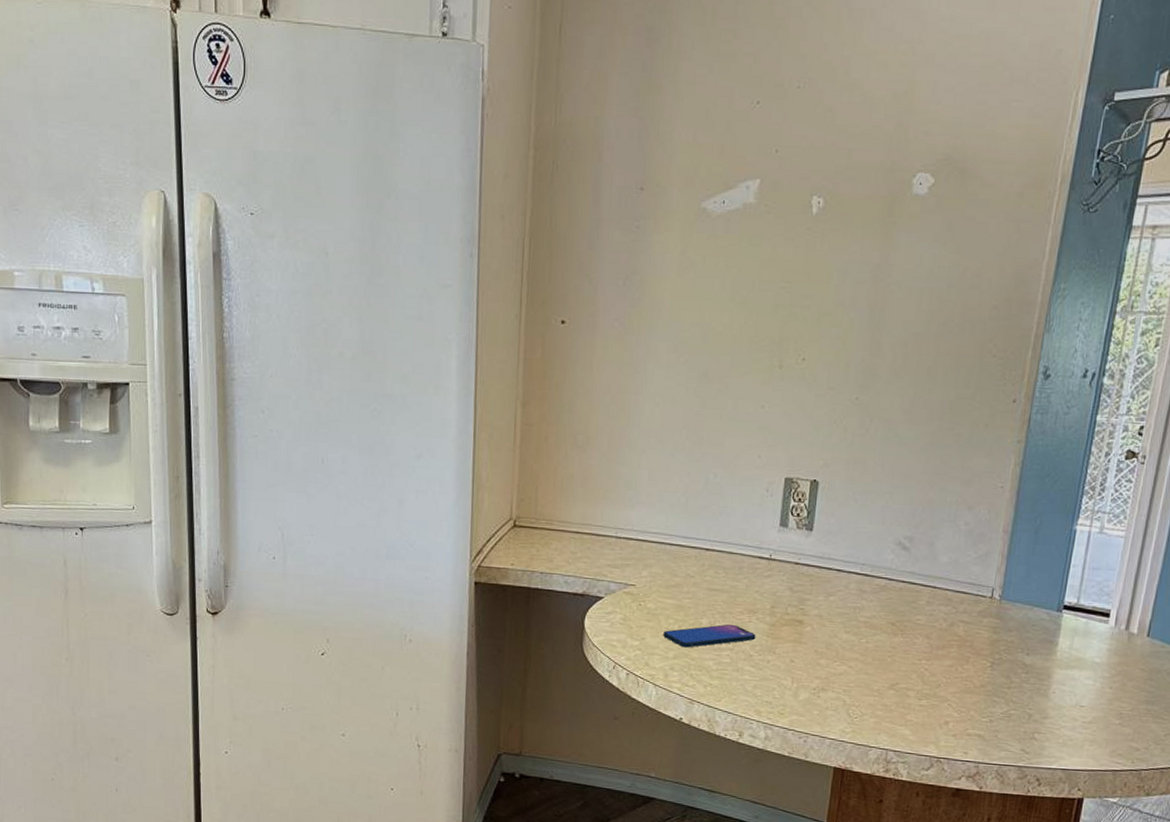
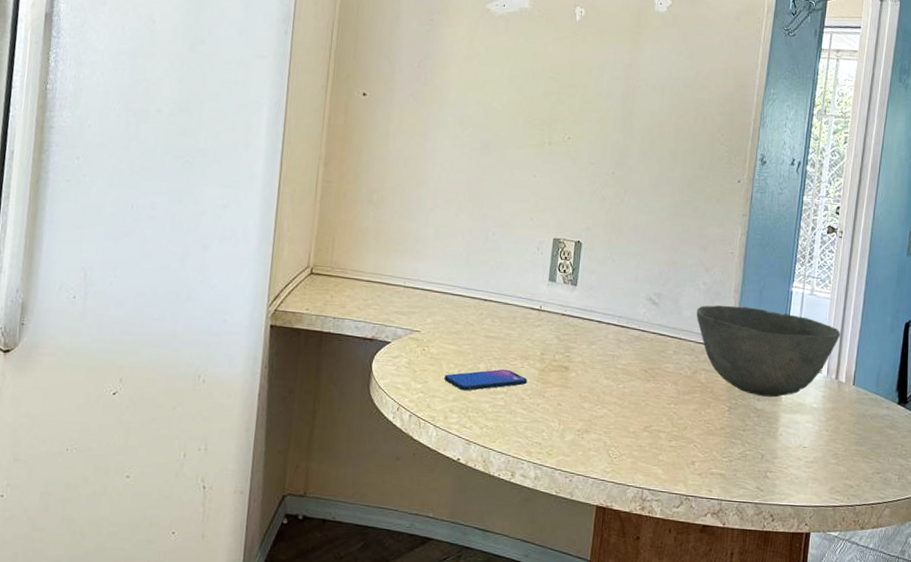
bowl: none [955,548,1135,652] -> present [696,305,840,398]

